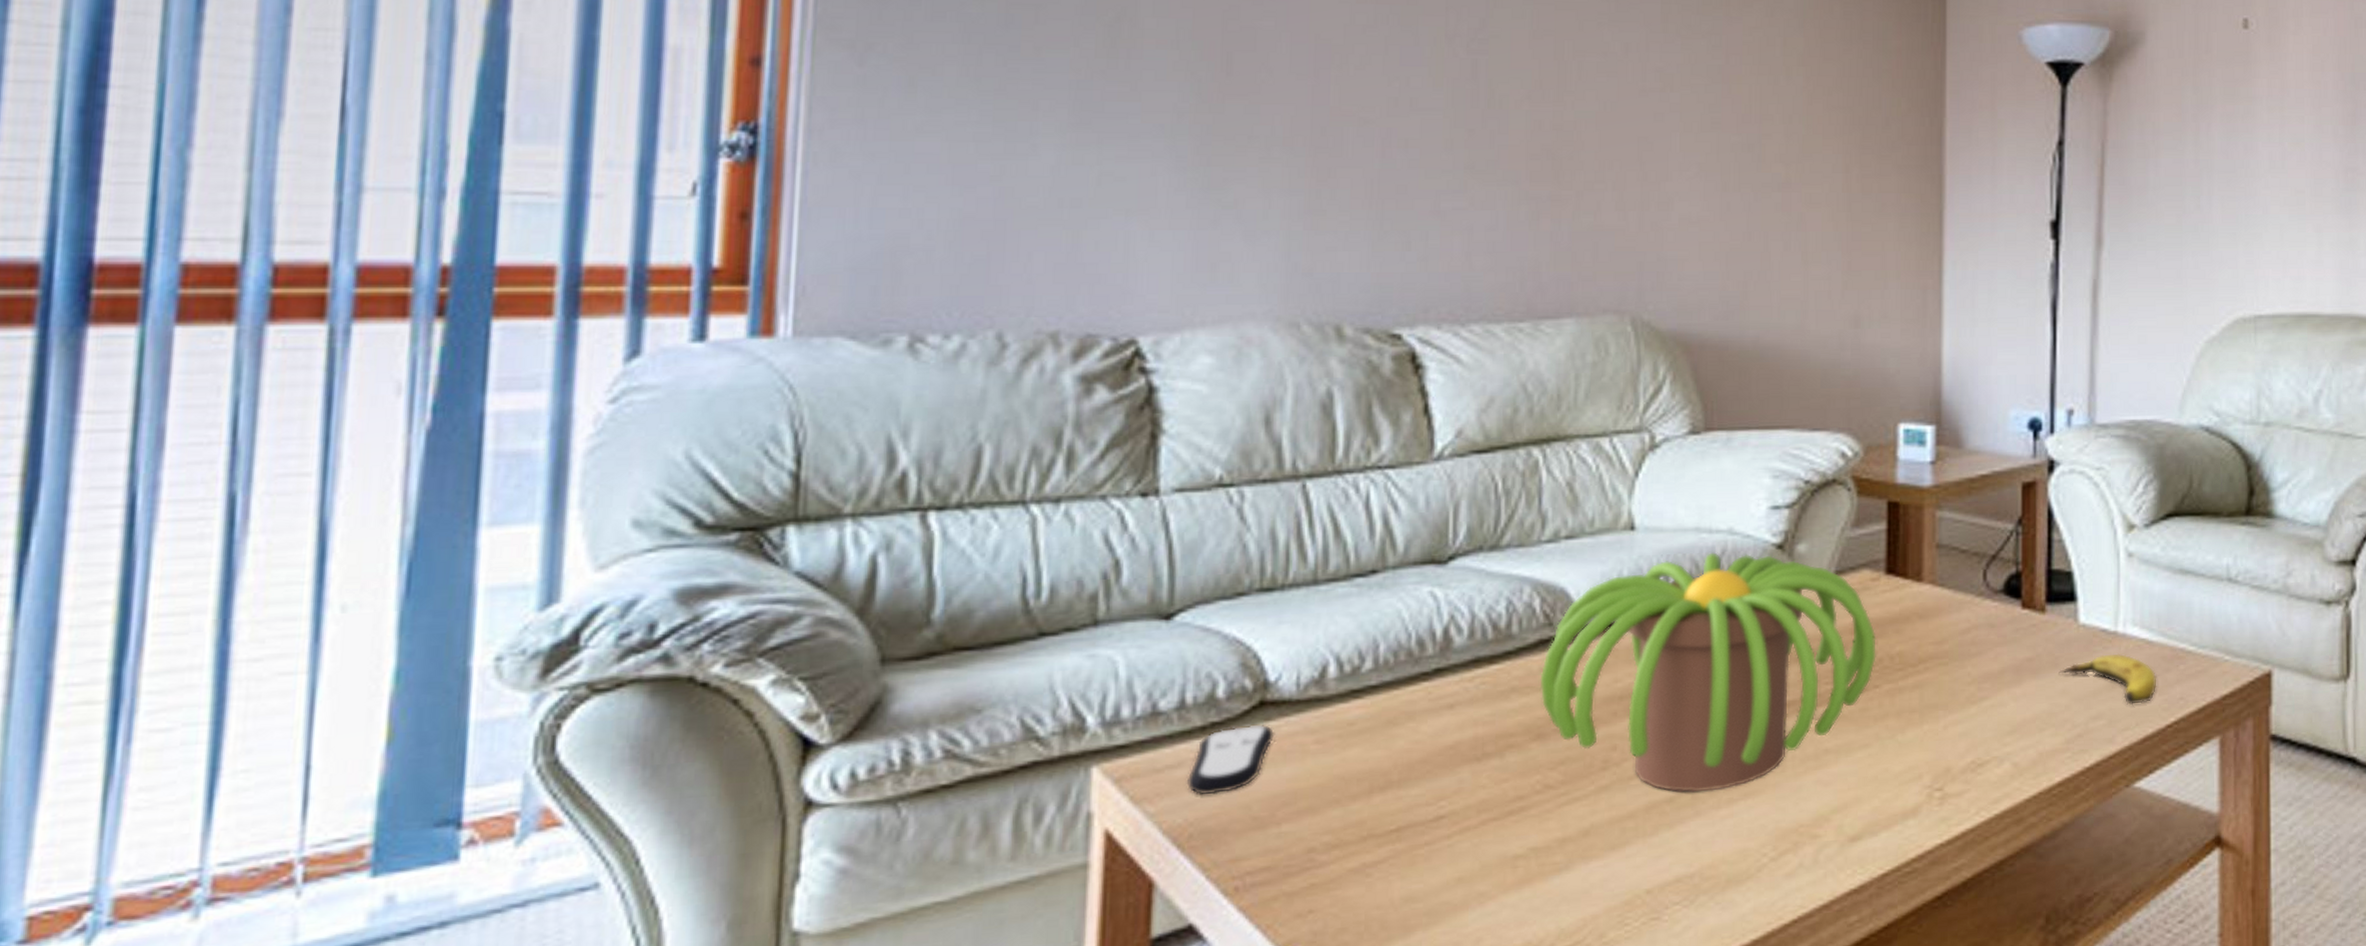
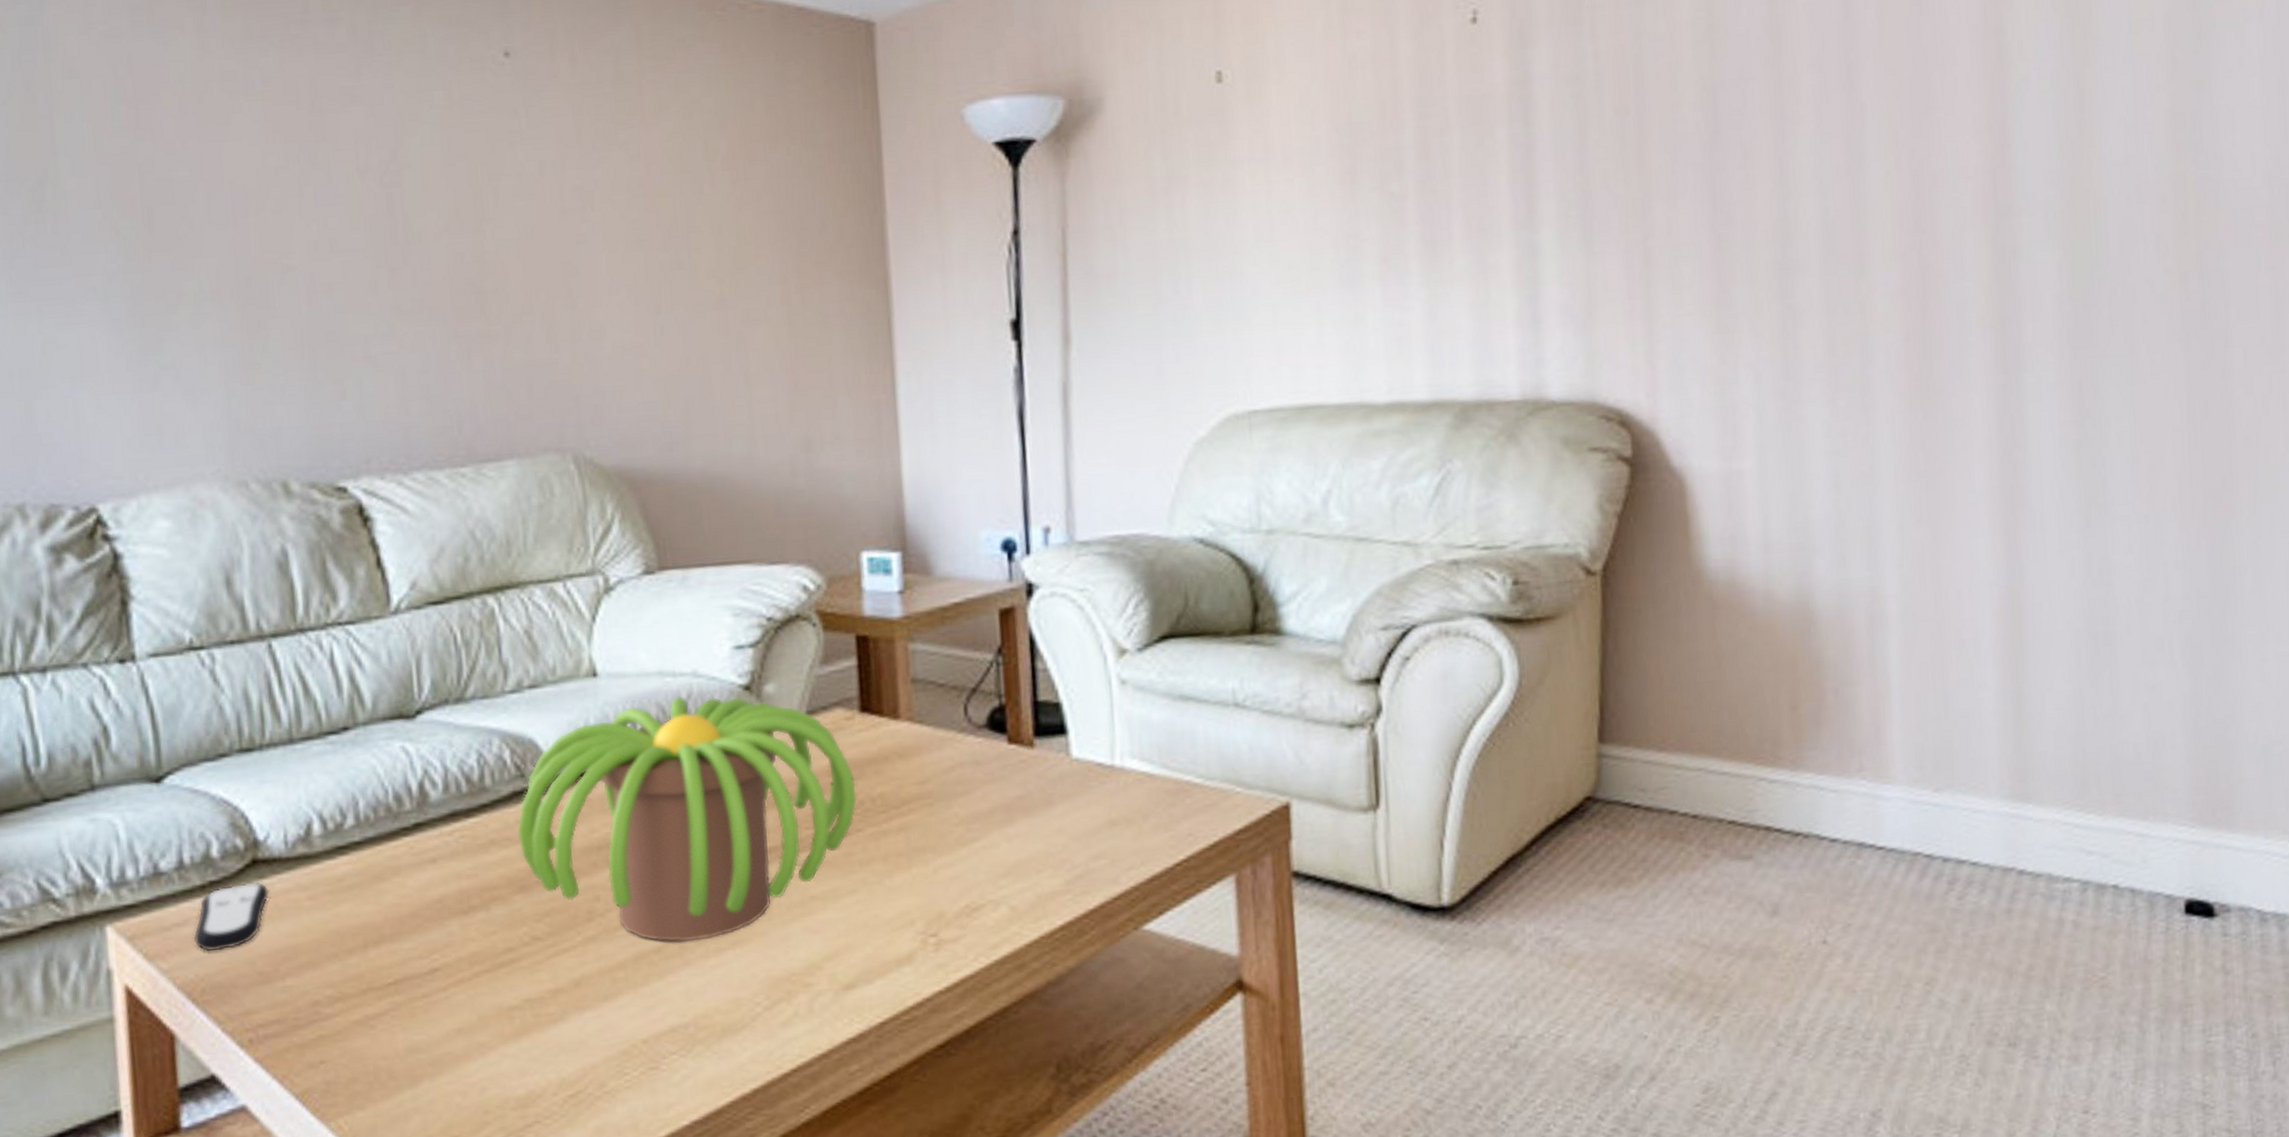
banana: present [2059,653,2157,705] -> none [1053,788,1162,843]

